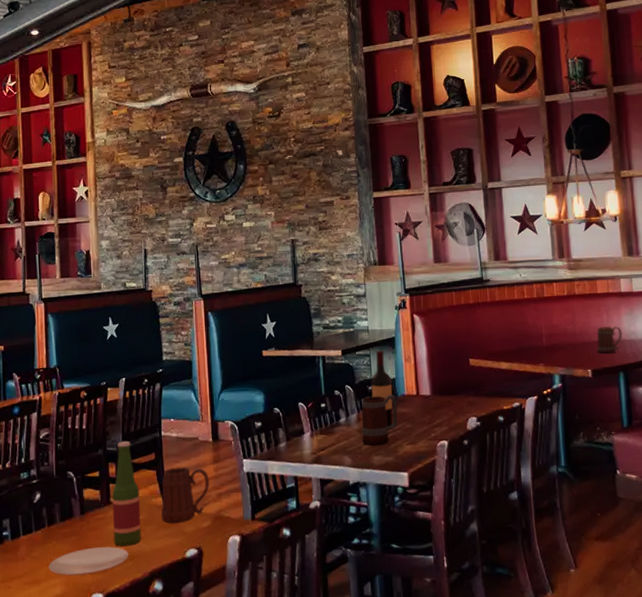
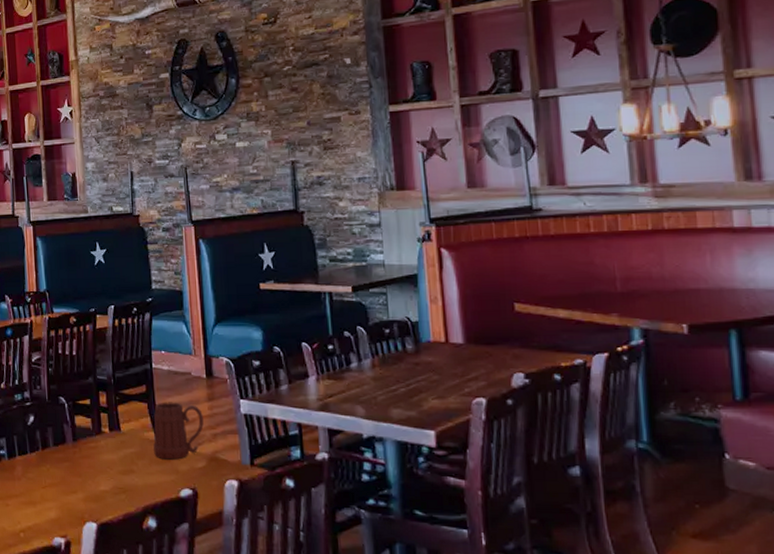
plate: present [49,546,129,577] -> none [43,476,122,503]
beer bottle: present [112,440,142,547] -> none [103,370,134,478]
beer mug: present [361,394,398,446] -> none [376,340,422,396]
wine bottle: present [371,350,393,427] -> none [388,288,416,377]
beer mug: present [597,325,623,354] -> none [696,270,736,305]

